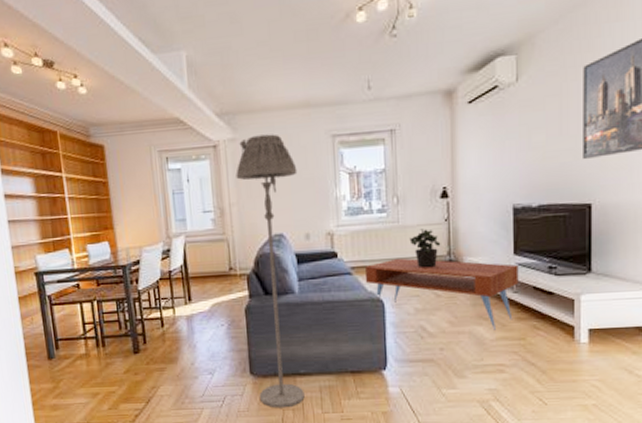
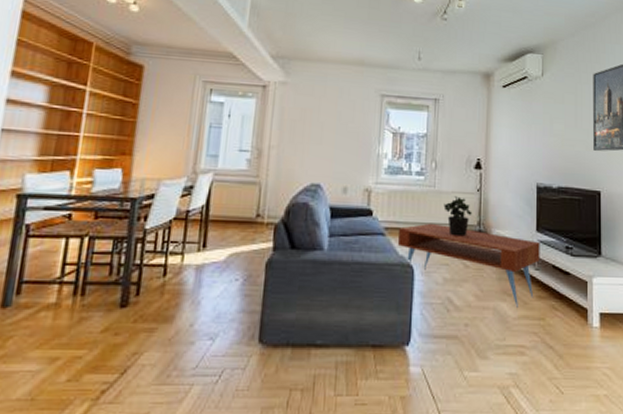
floor lamp: present [236,134,305,408] -> none [264,82,344,388]

